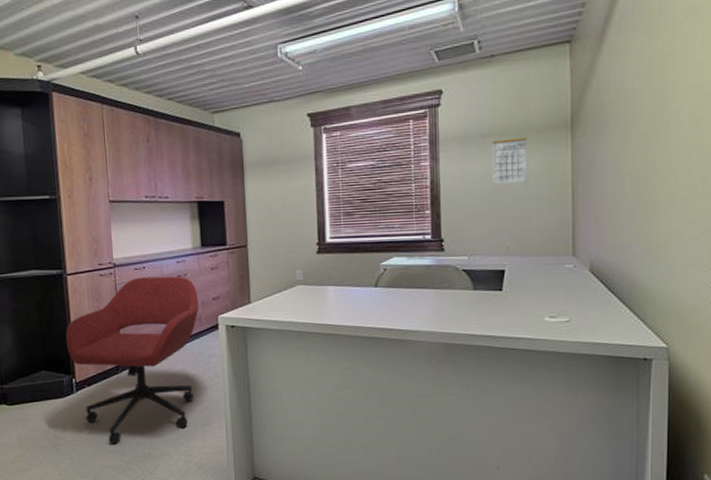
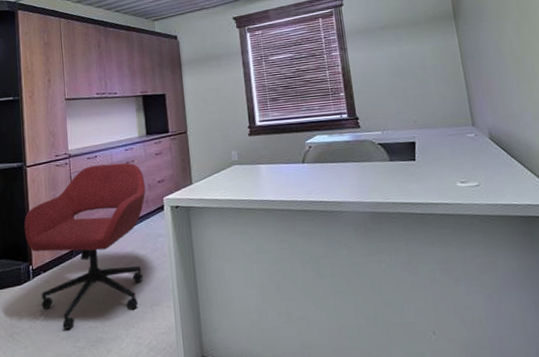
calendar: present [492,137,527,184] -> none [390,27,424,68]

